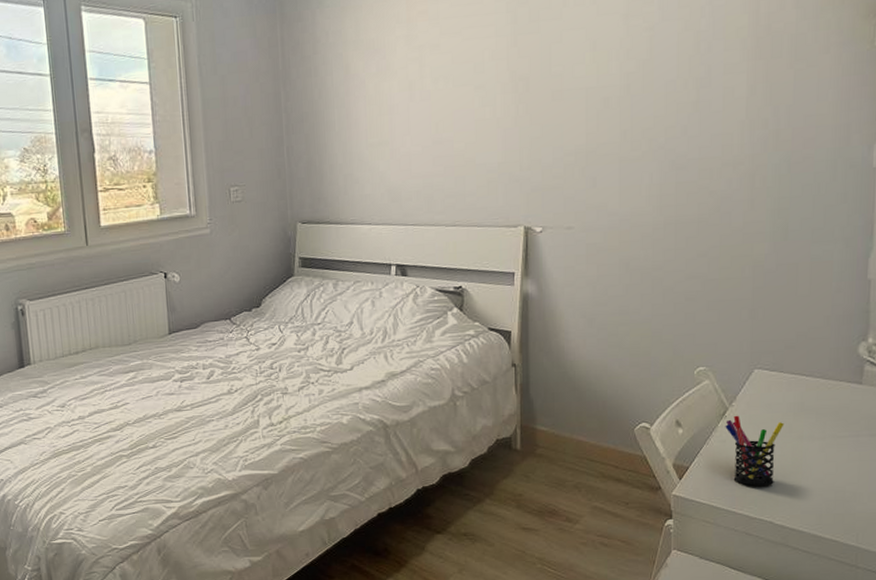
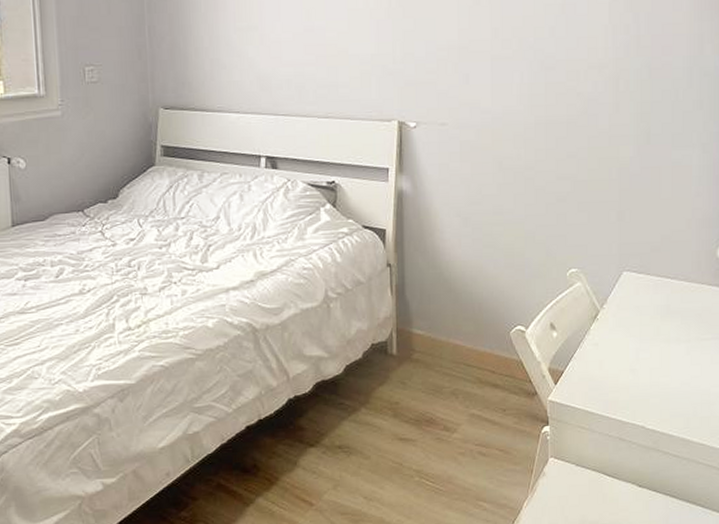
pen holder: present [725,415,784,486] -> none [597,318,652,390]

